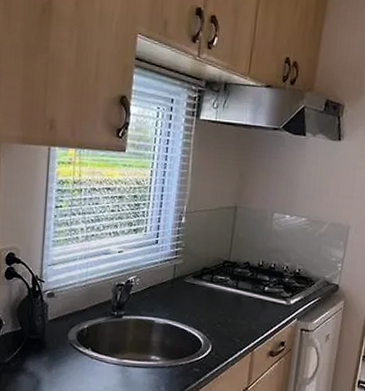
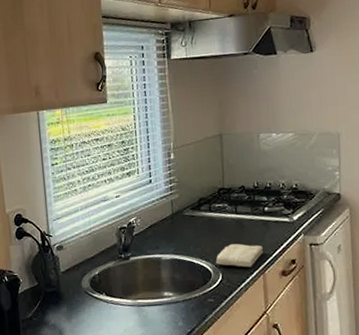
washcloth: none [208,318,256,343] -> present [215,243,263,268]

